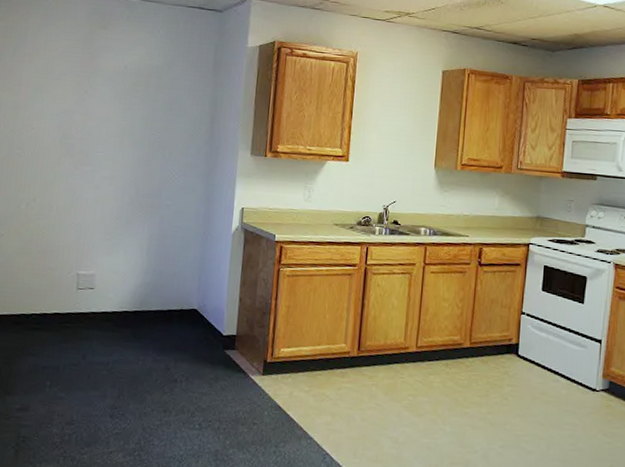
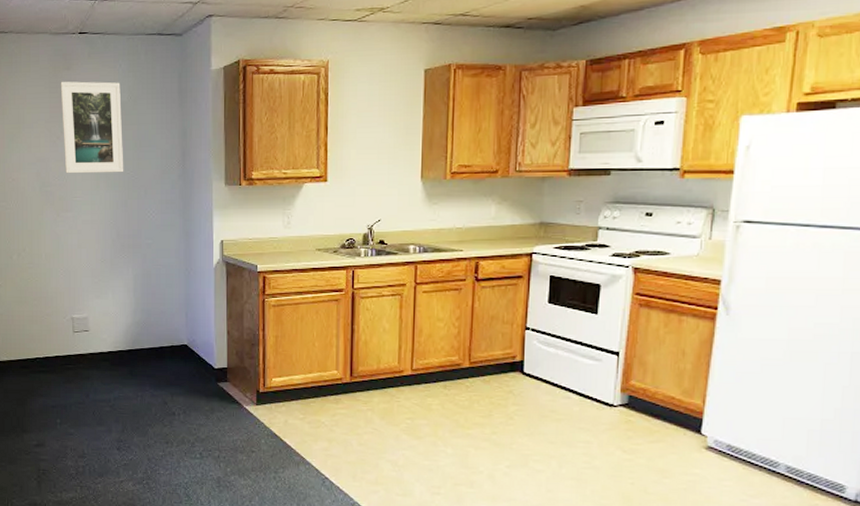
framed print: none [89,39,157,133] -> present [60,81,124,174]

